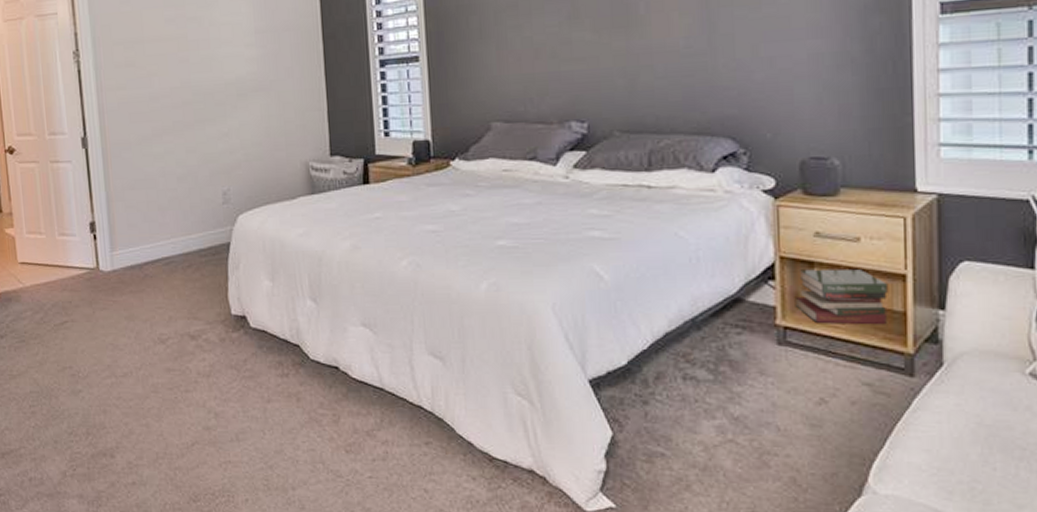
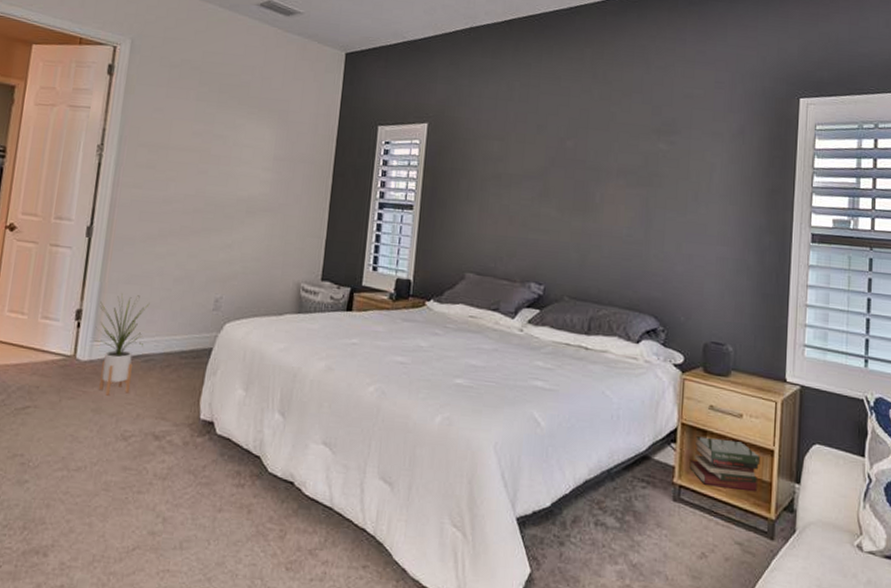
house plant: none [110,199,161,302] -> present [95,293,150,396]

